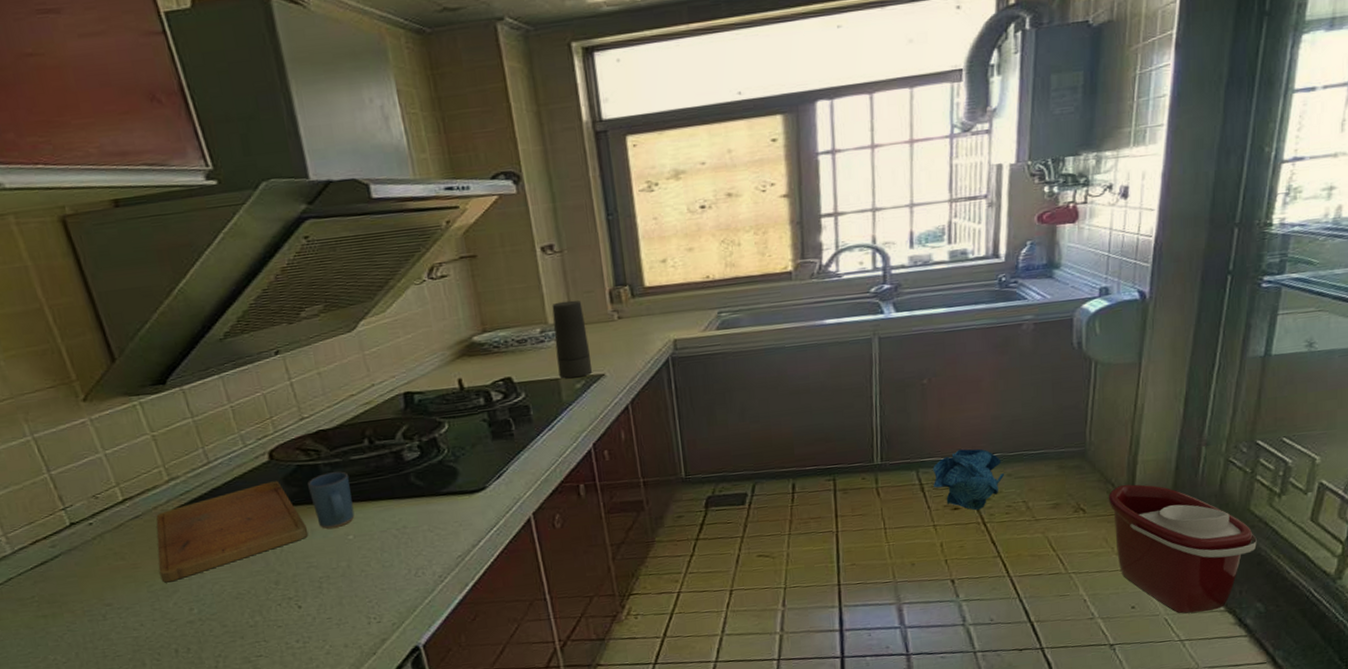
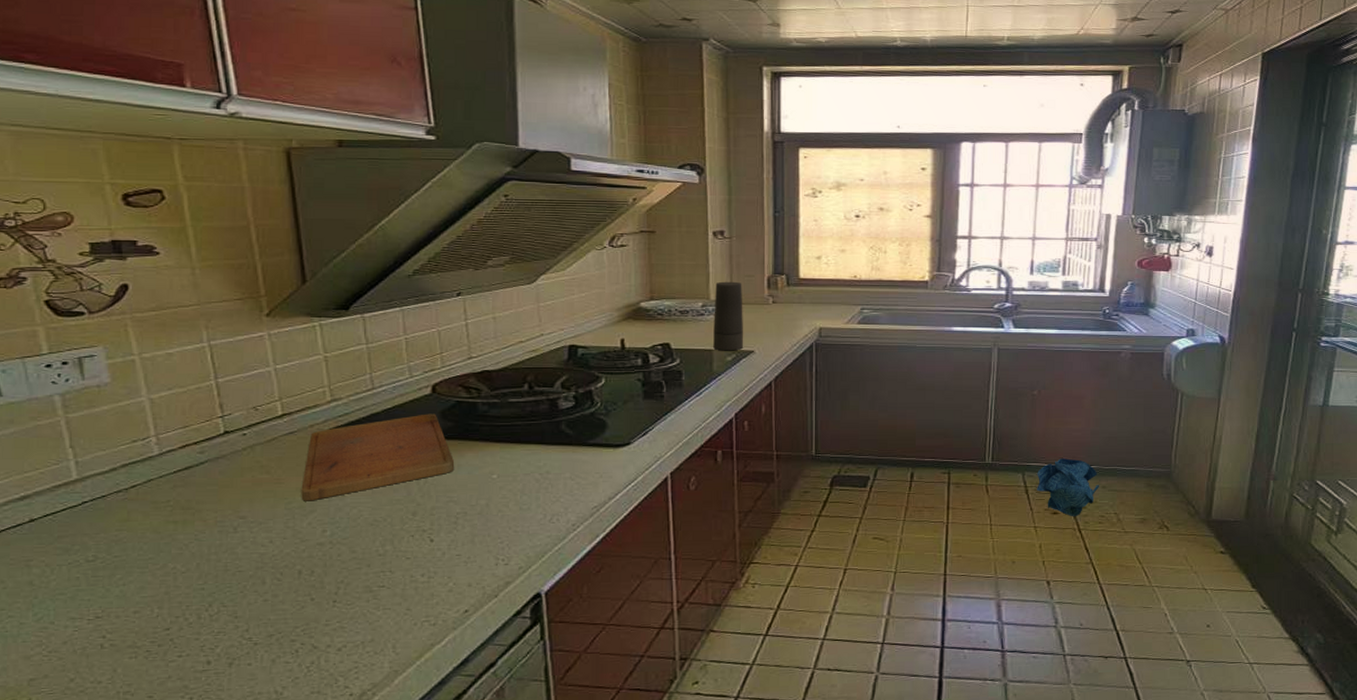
mug: present [308,471,355,529] -> none [463,412,504,465]
bucket: present [1108,484,1257,614] -> none [1189,507,1317,637]

